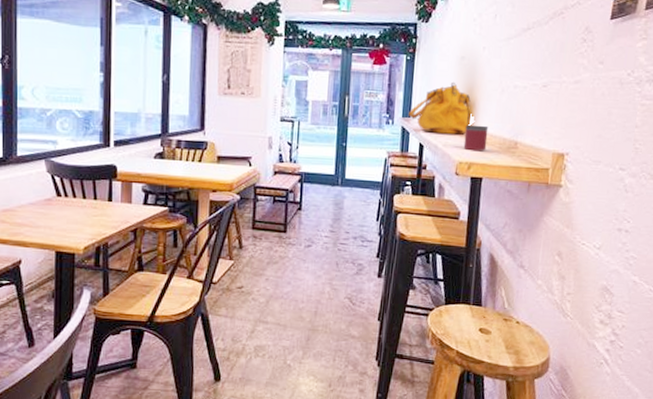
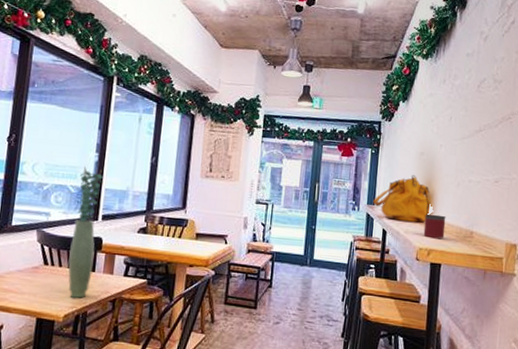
vase: none [83,88,111,229] -> present [68,167,103,298]

